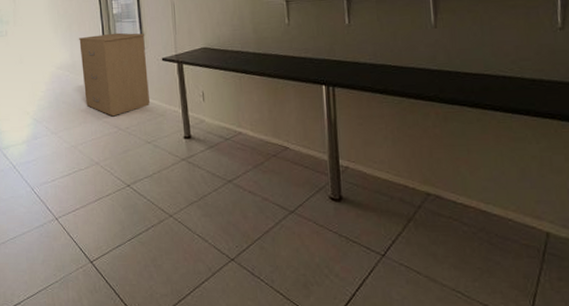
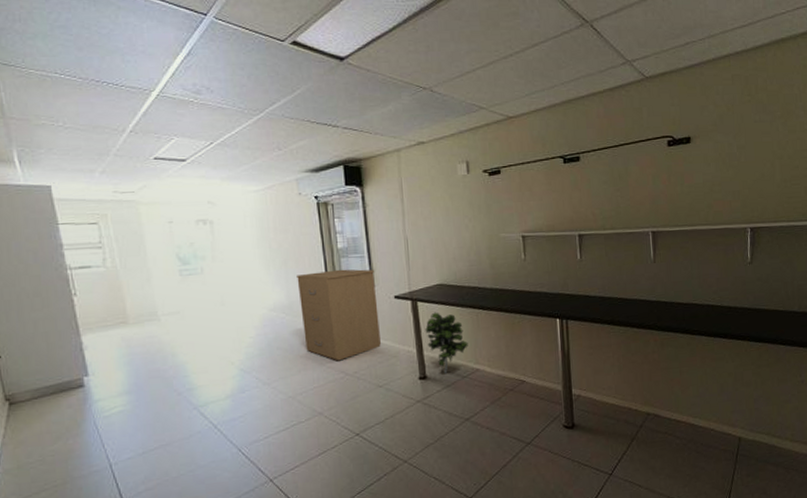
indoor plant: none [190,74,231,134] -> present [425,312,468,373]

